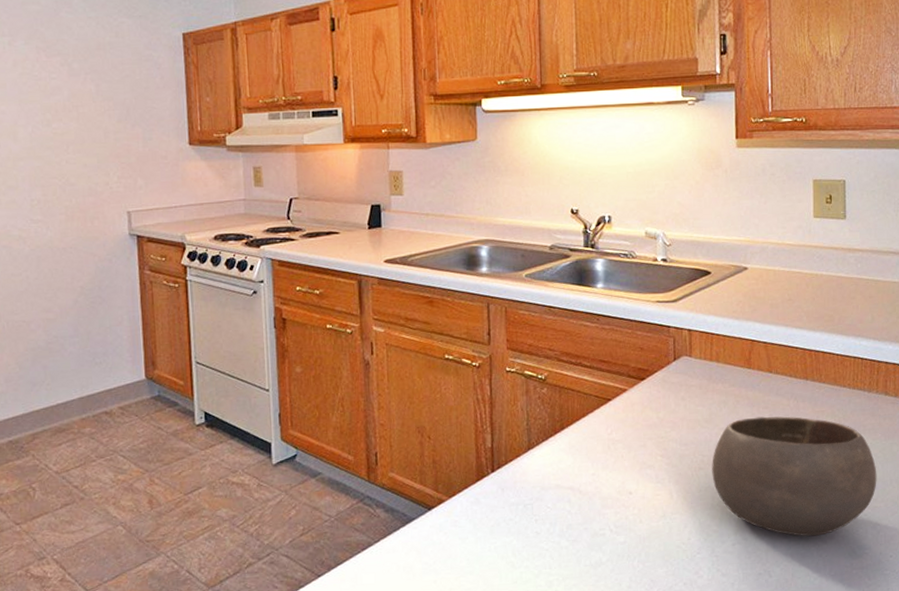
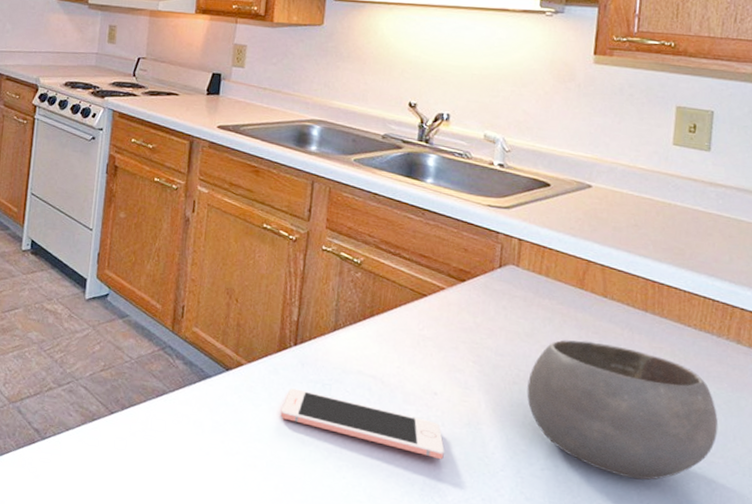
cell phone: none [487,514,645,555] -> present [280,388,445,460]

